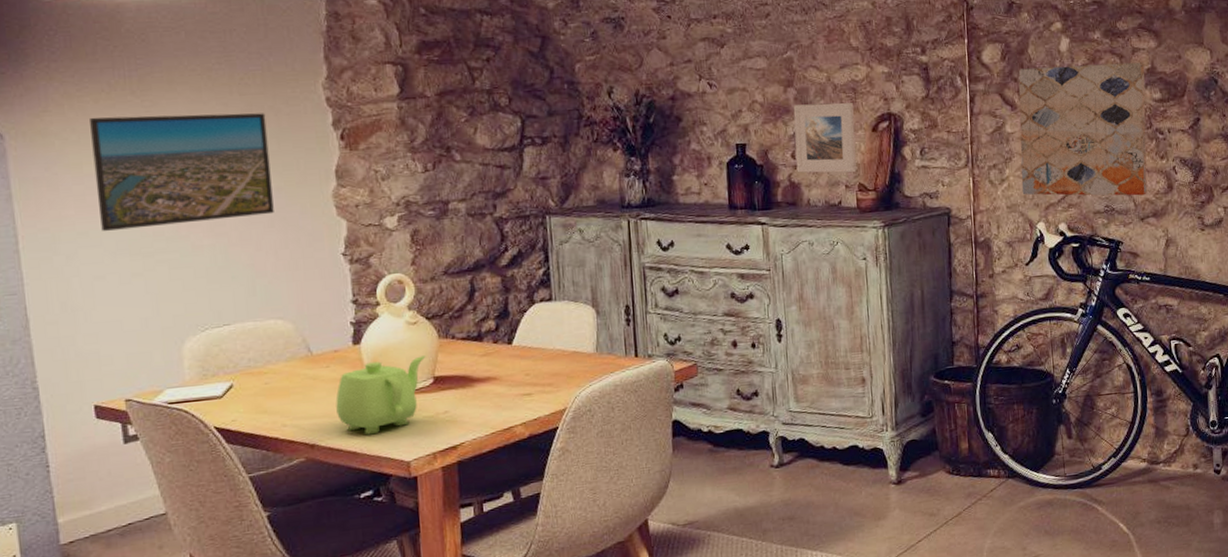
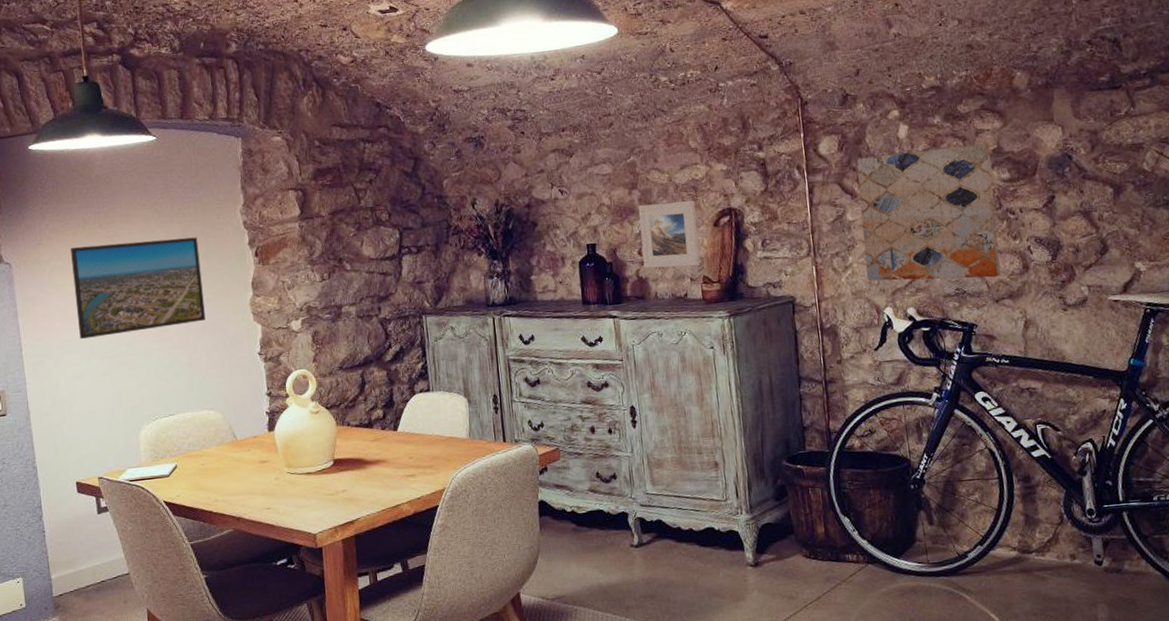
teapot: present [335,356,426,435] -> none [256,441,327,510]

